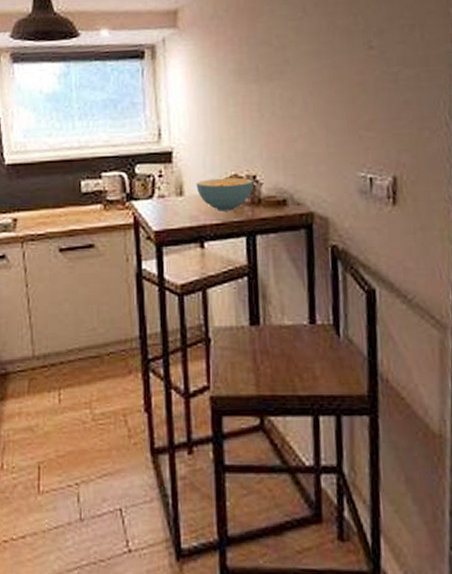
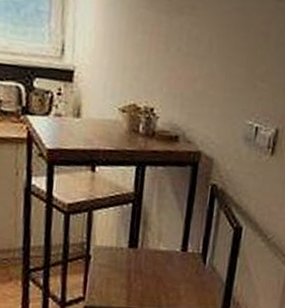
cereal bowl: present [196,177,254,211] -> none [94,105,151,140]

